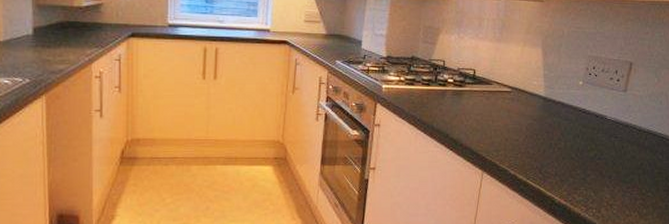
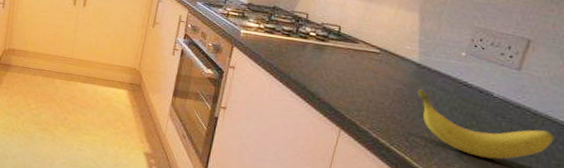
banana: none [546,122,656,177] -> present [417,89,556,159]

